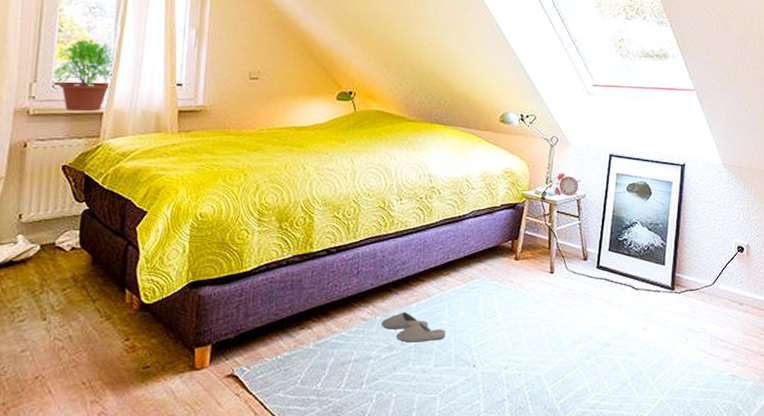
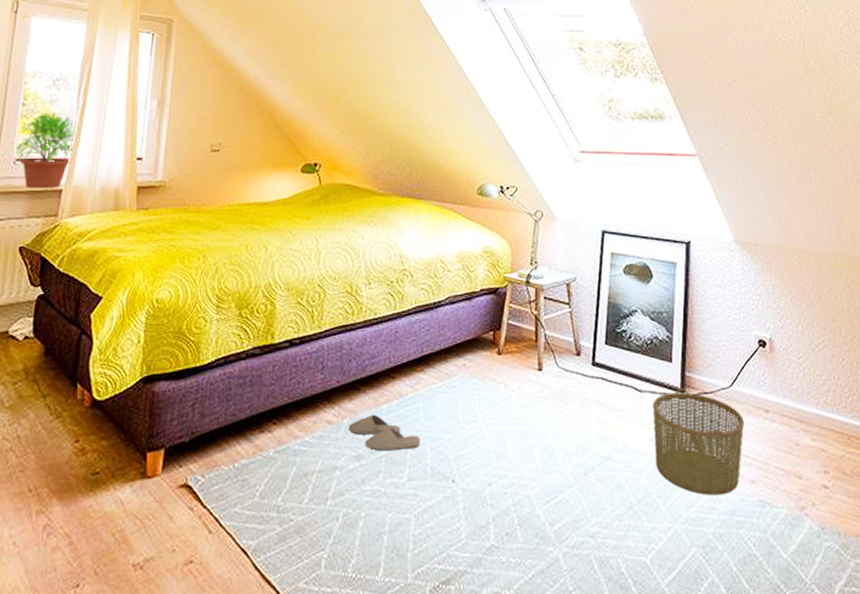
alarm clock: present [551,173,582,196] -> none [537,252,571,280]
basket: none [646,286,723,372] -> present [652,388,745,495]

